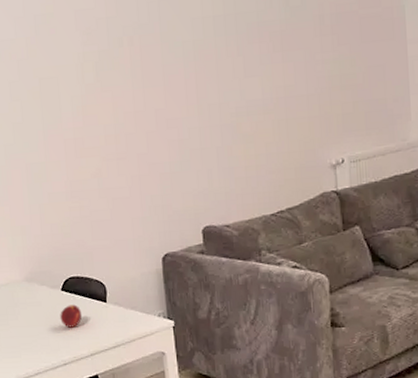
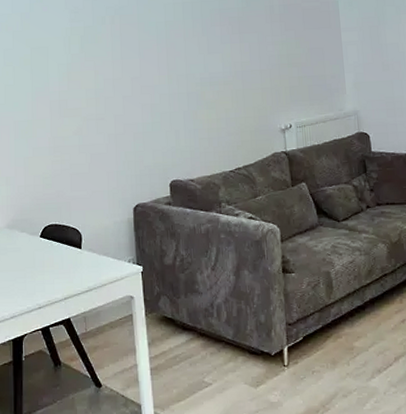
peach: present [60,304,83,328] -> none [37,250,59,273]

